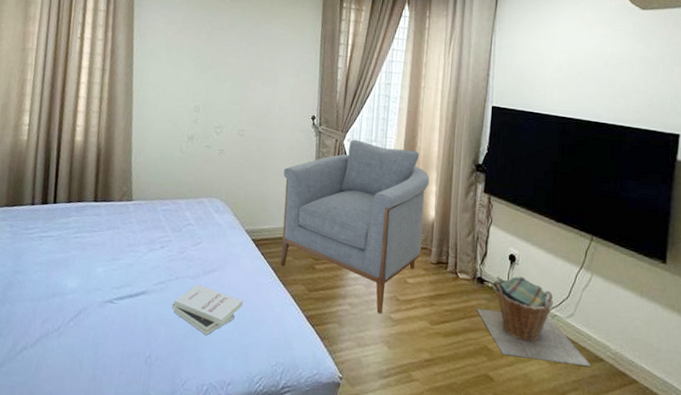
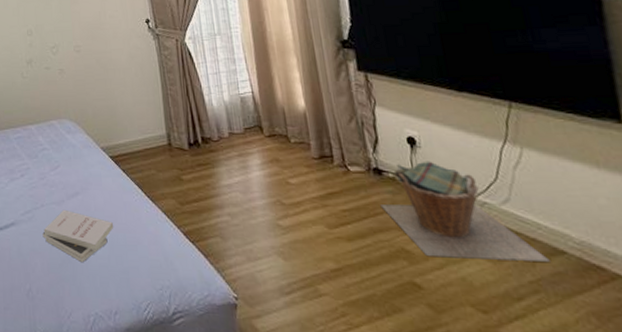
armchair: present [281,139,430,314] -> none [127,36,298,222]

